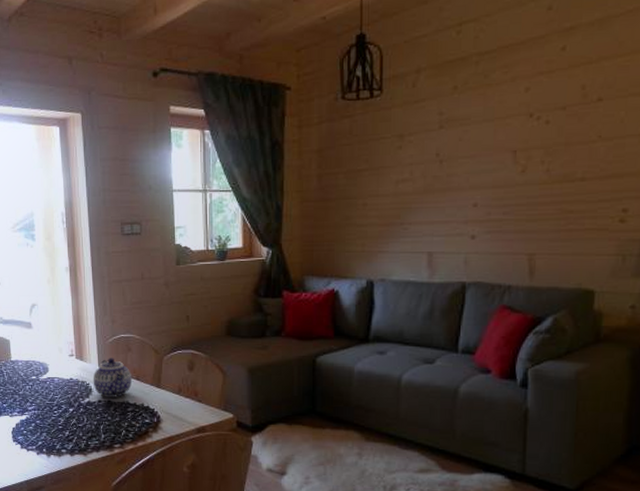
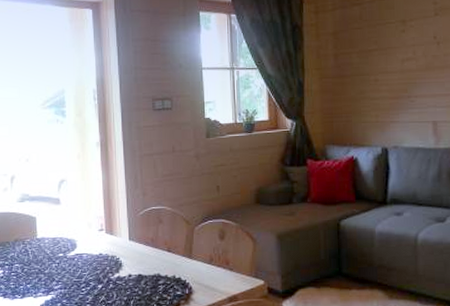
teapot: present [93,358,132,397] -> none [123,230,163,271]

